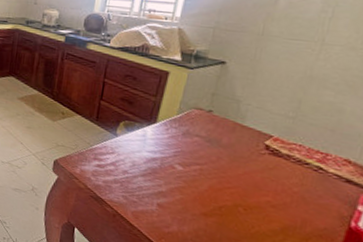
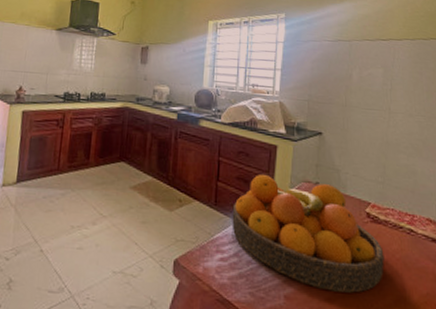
fruit bowl: none [111,97,279,215] -> present [232,174,385,293]

